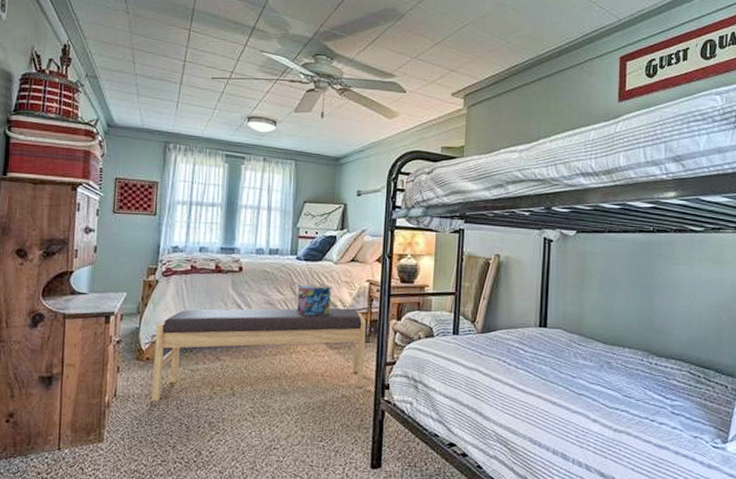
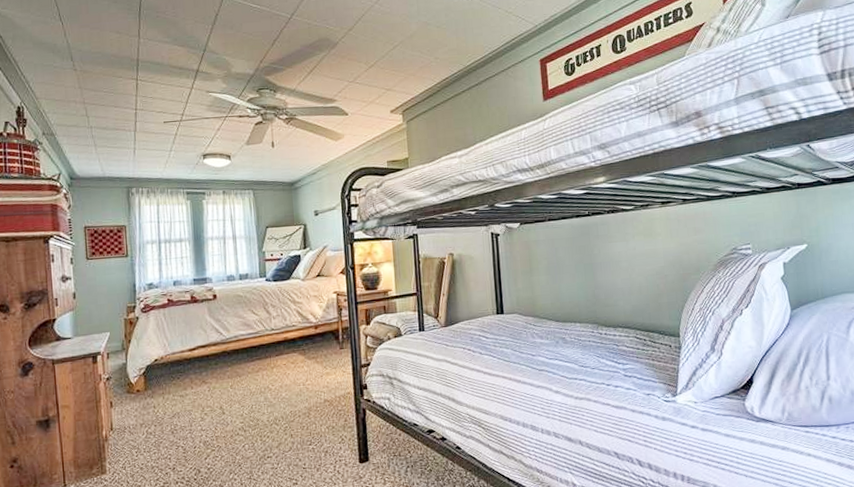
bench: present [151,308,366,401] -> none [142,319,342,429]
decorative box: present [297,285,331,316] -> none [271,302,303,332]

